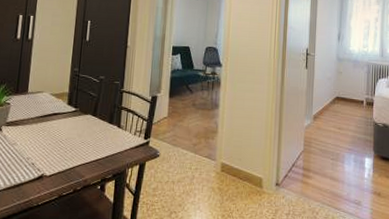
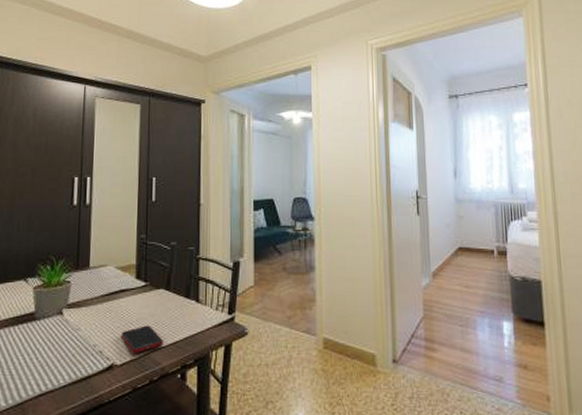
cell phone: none [51,144,88,167] -> present [121,325,163,353]

